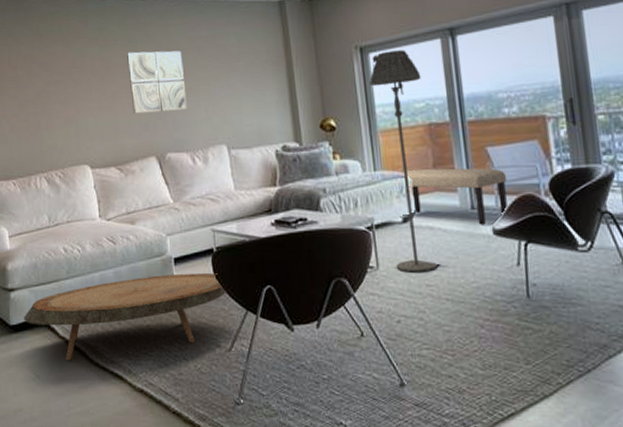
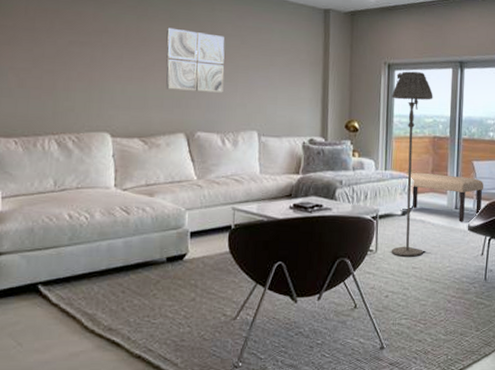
coffee table: present [24,272,227,361] -> none [10,246,239,328]

